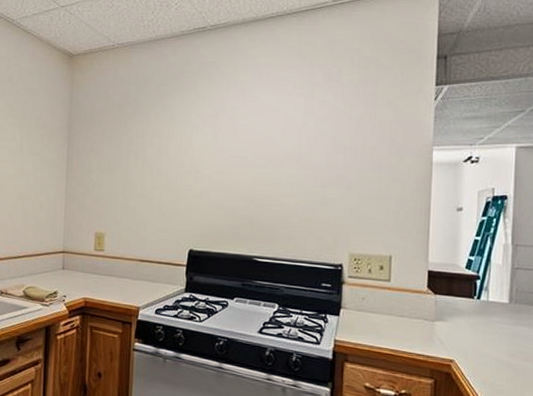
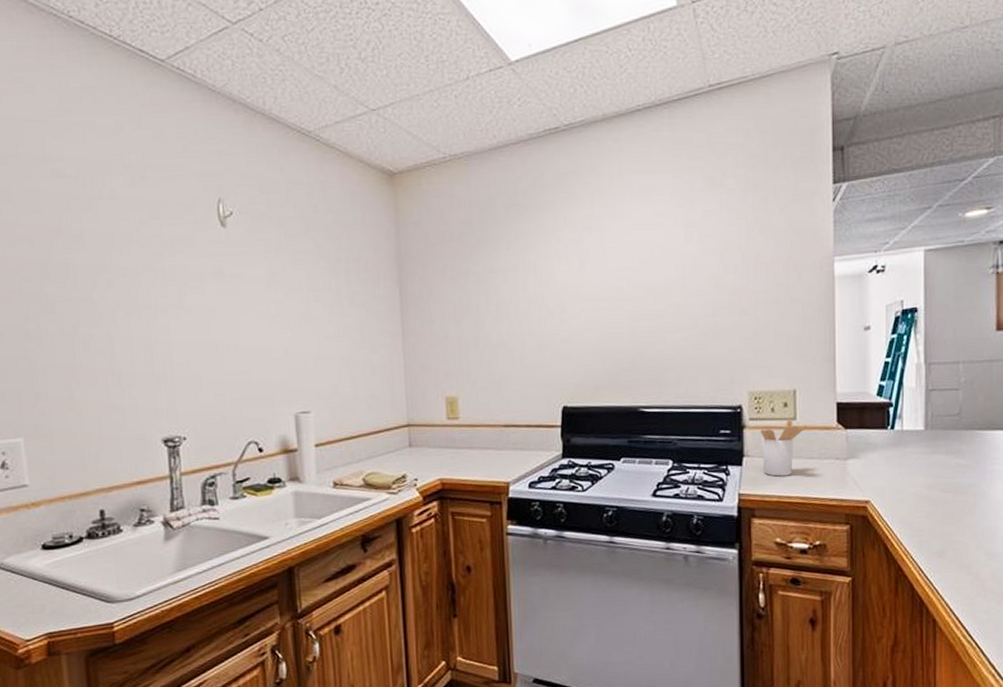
utensil holder: none [357,280,400,330] -> present [761,419,807,477]

